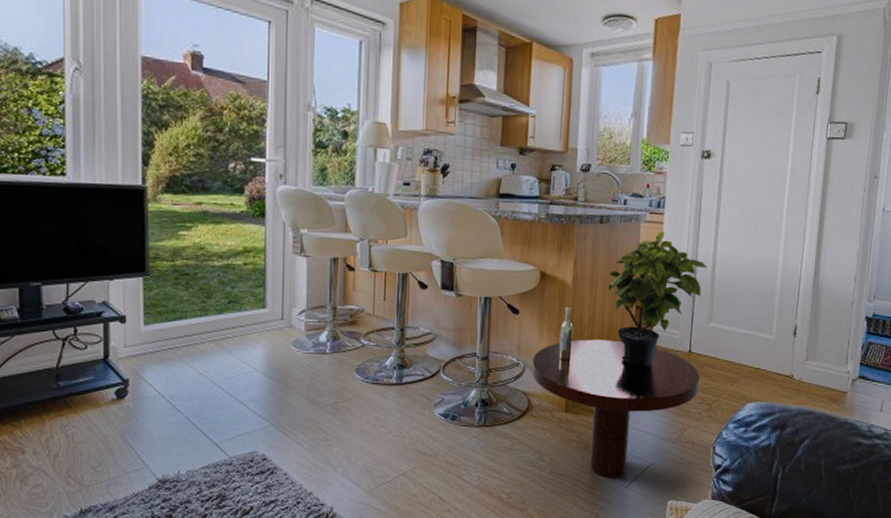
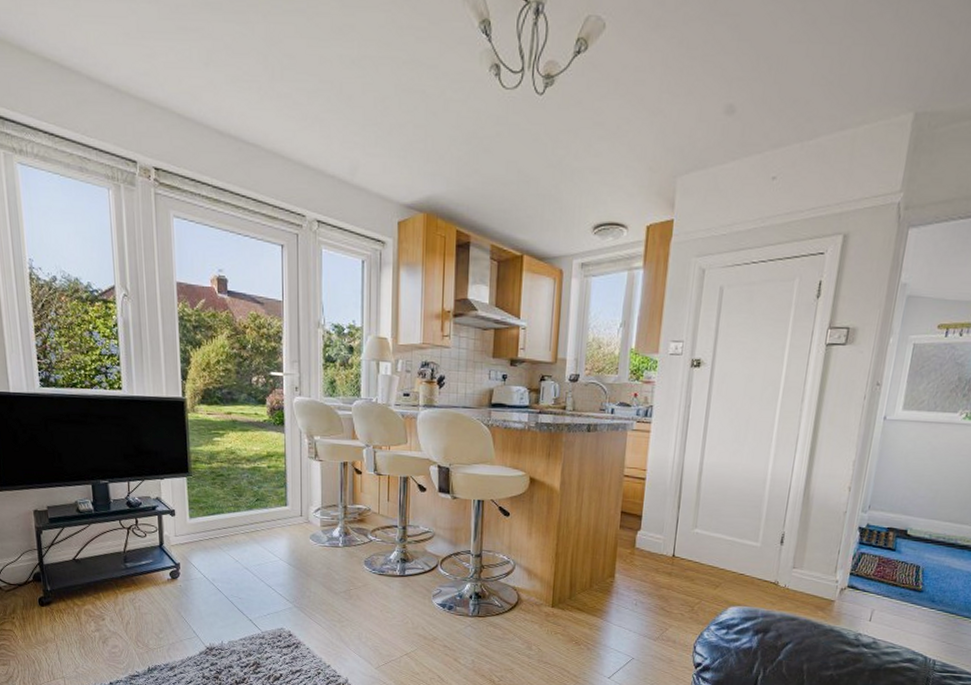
coffee table: present [532,308,700,477] -> none [521,511,683,669]
potted plant: present [608,230,707,367] -> none [594,439,694,569]

